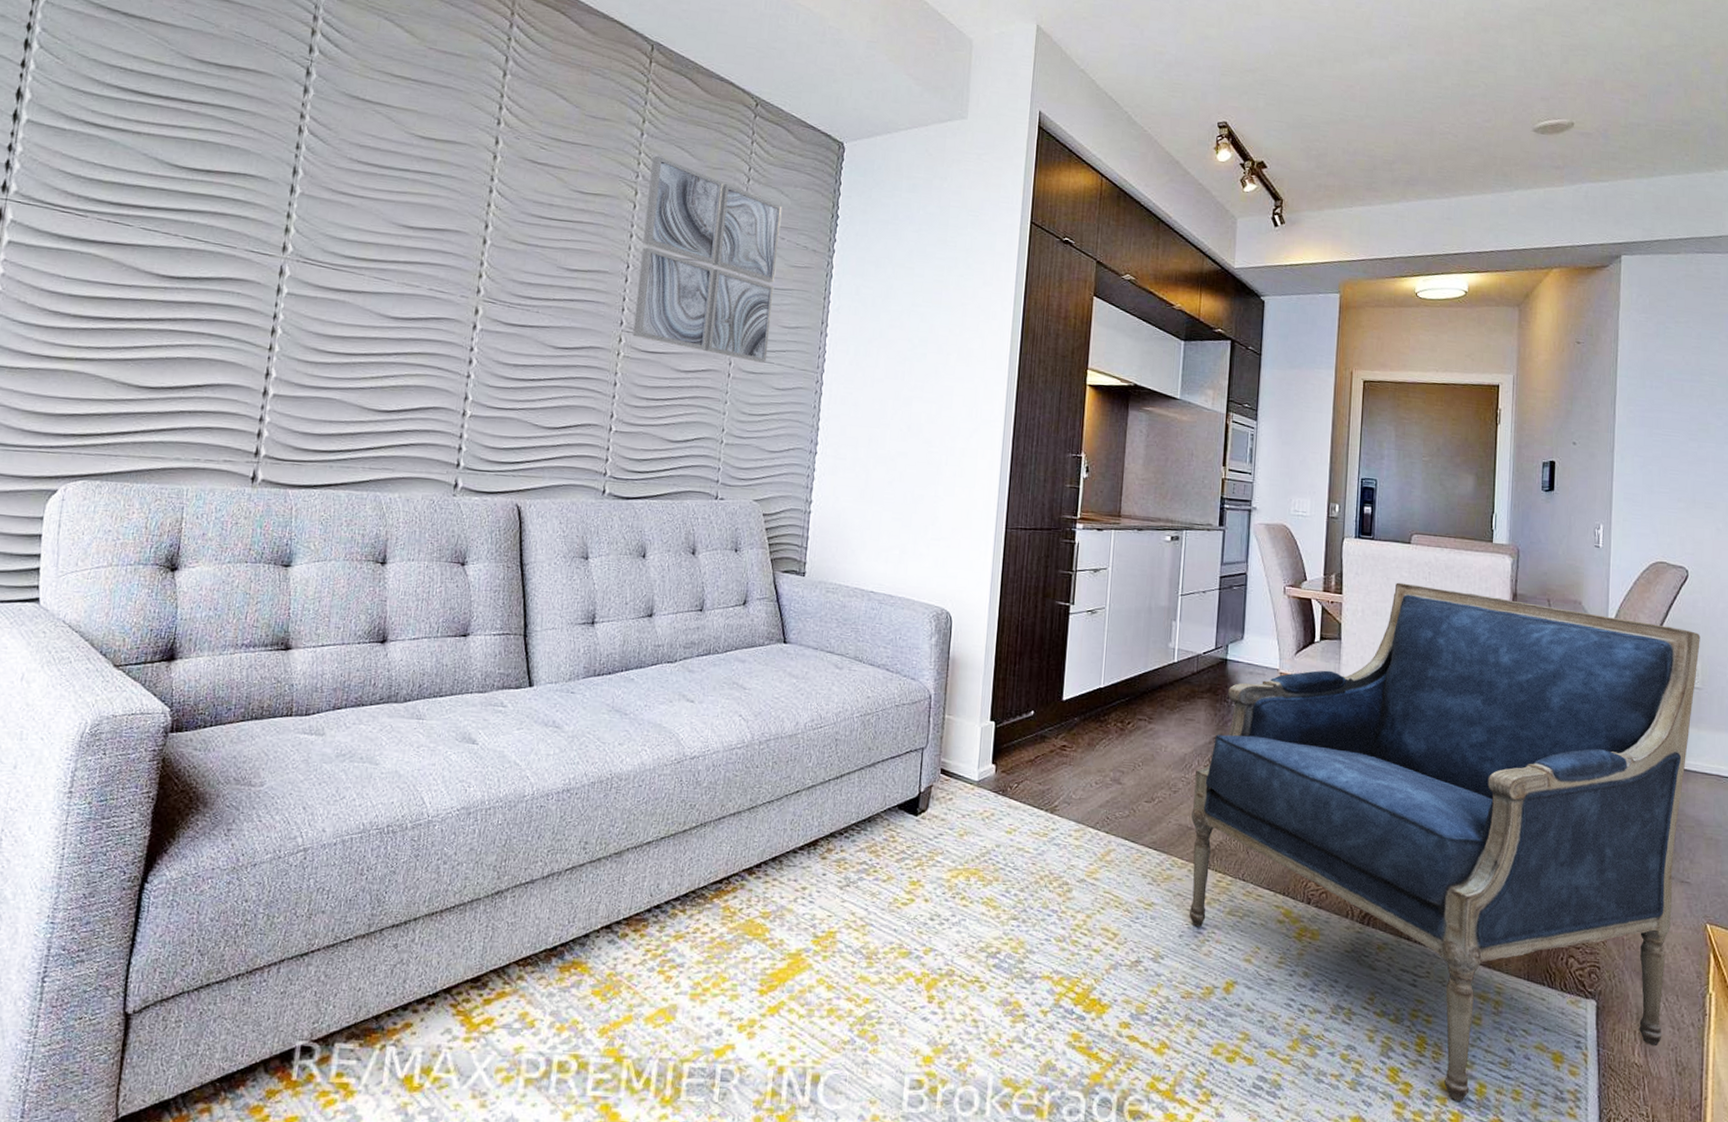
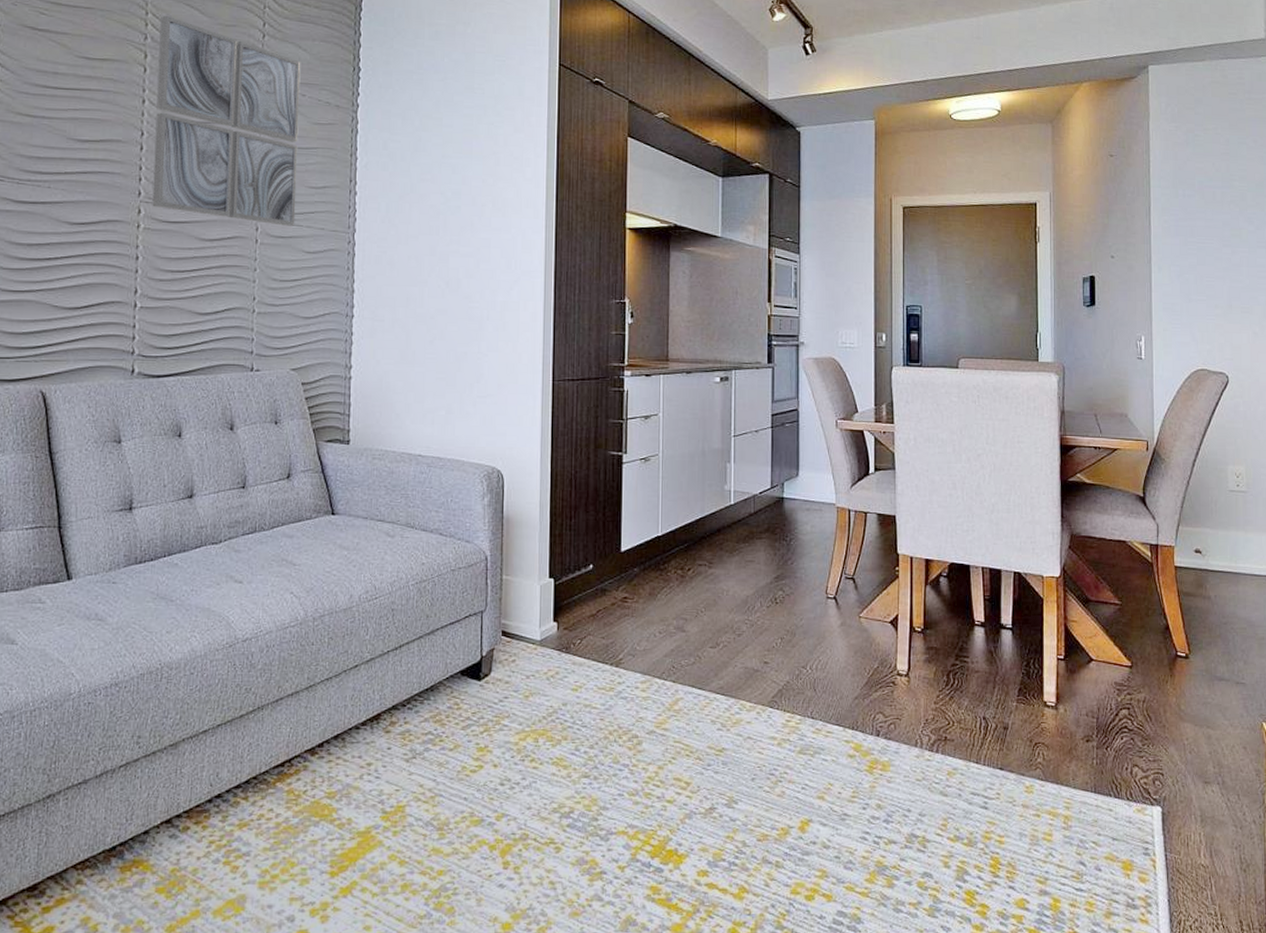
armchair: present [1190,582,1700,1101] -> none [757,408,1243,918]

